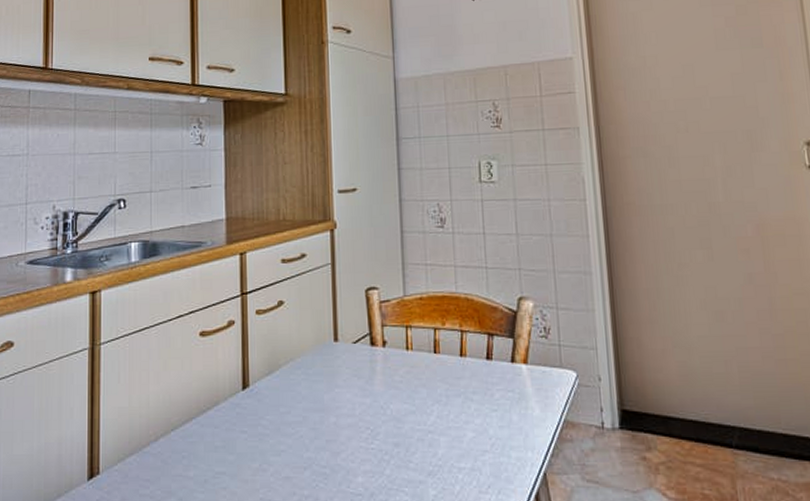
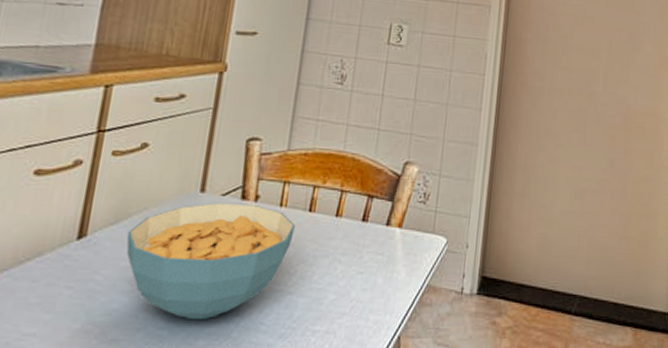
cereal bowl: none [281,349,424,459] -> present [126,202,295,320]

